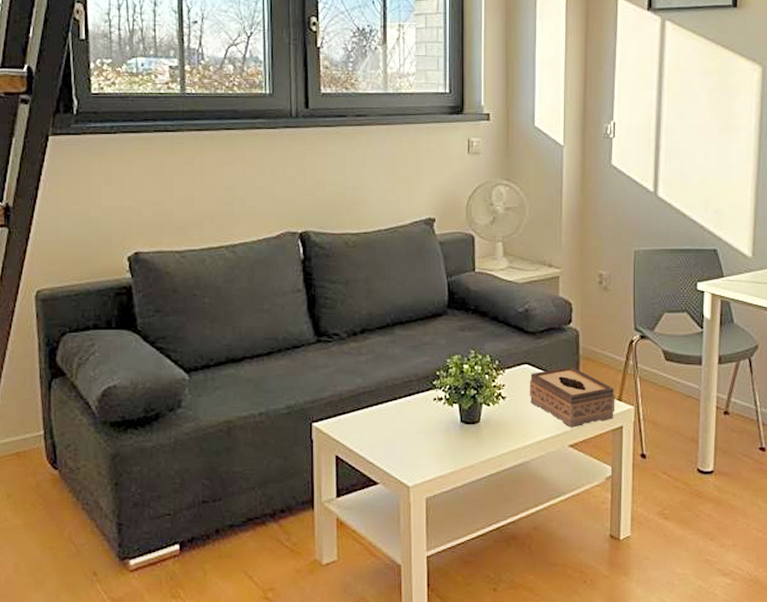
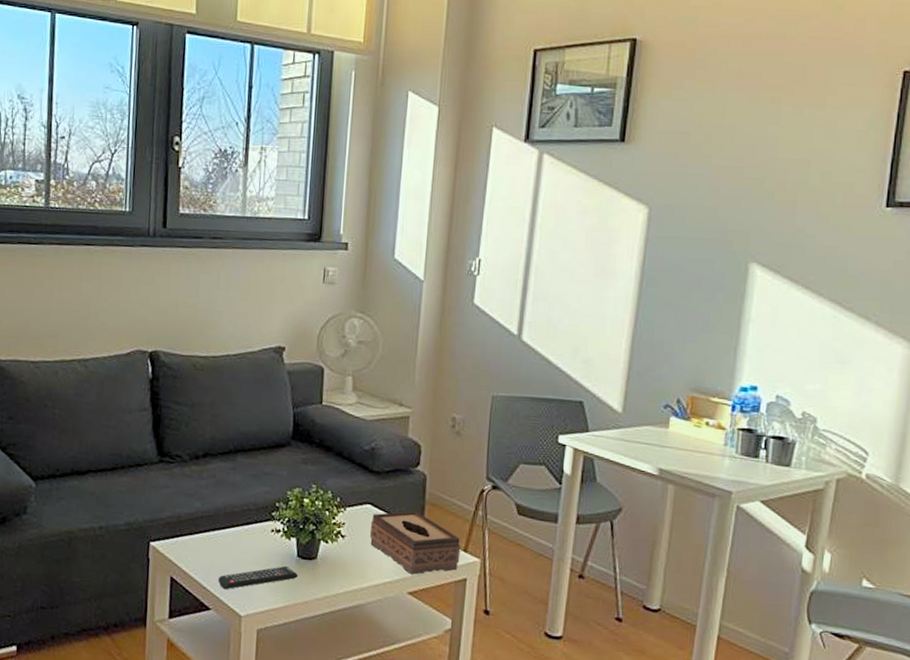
remote control: none [383,433,463,463] -> present [218,566,299,590]

